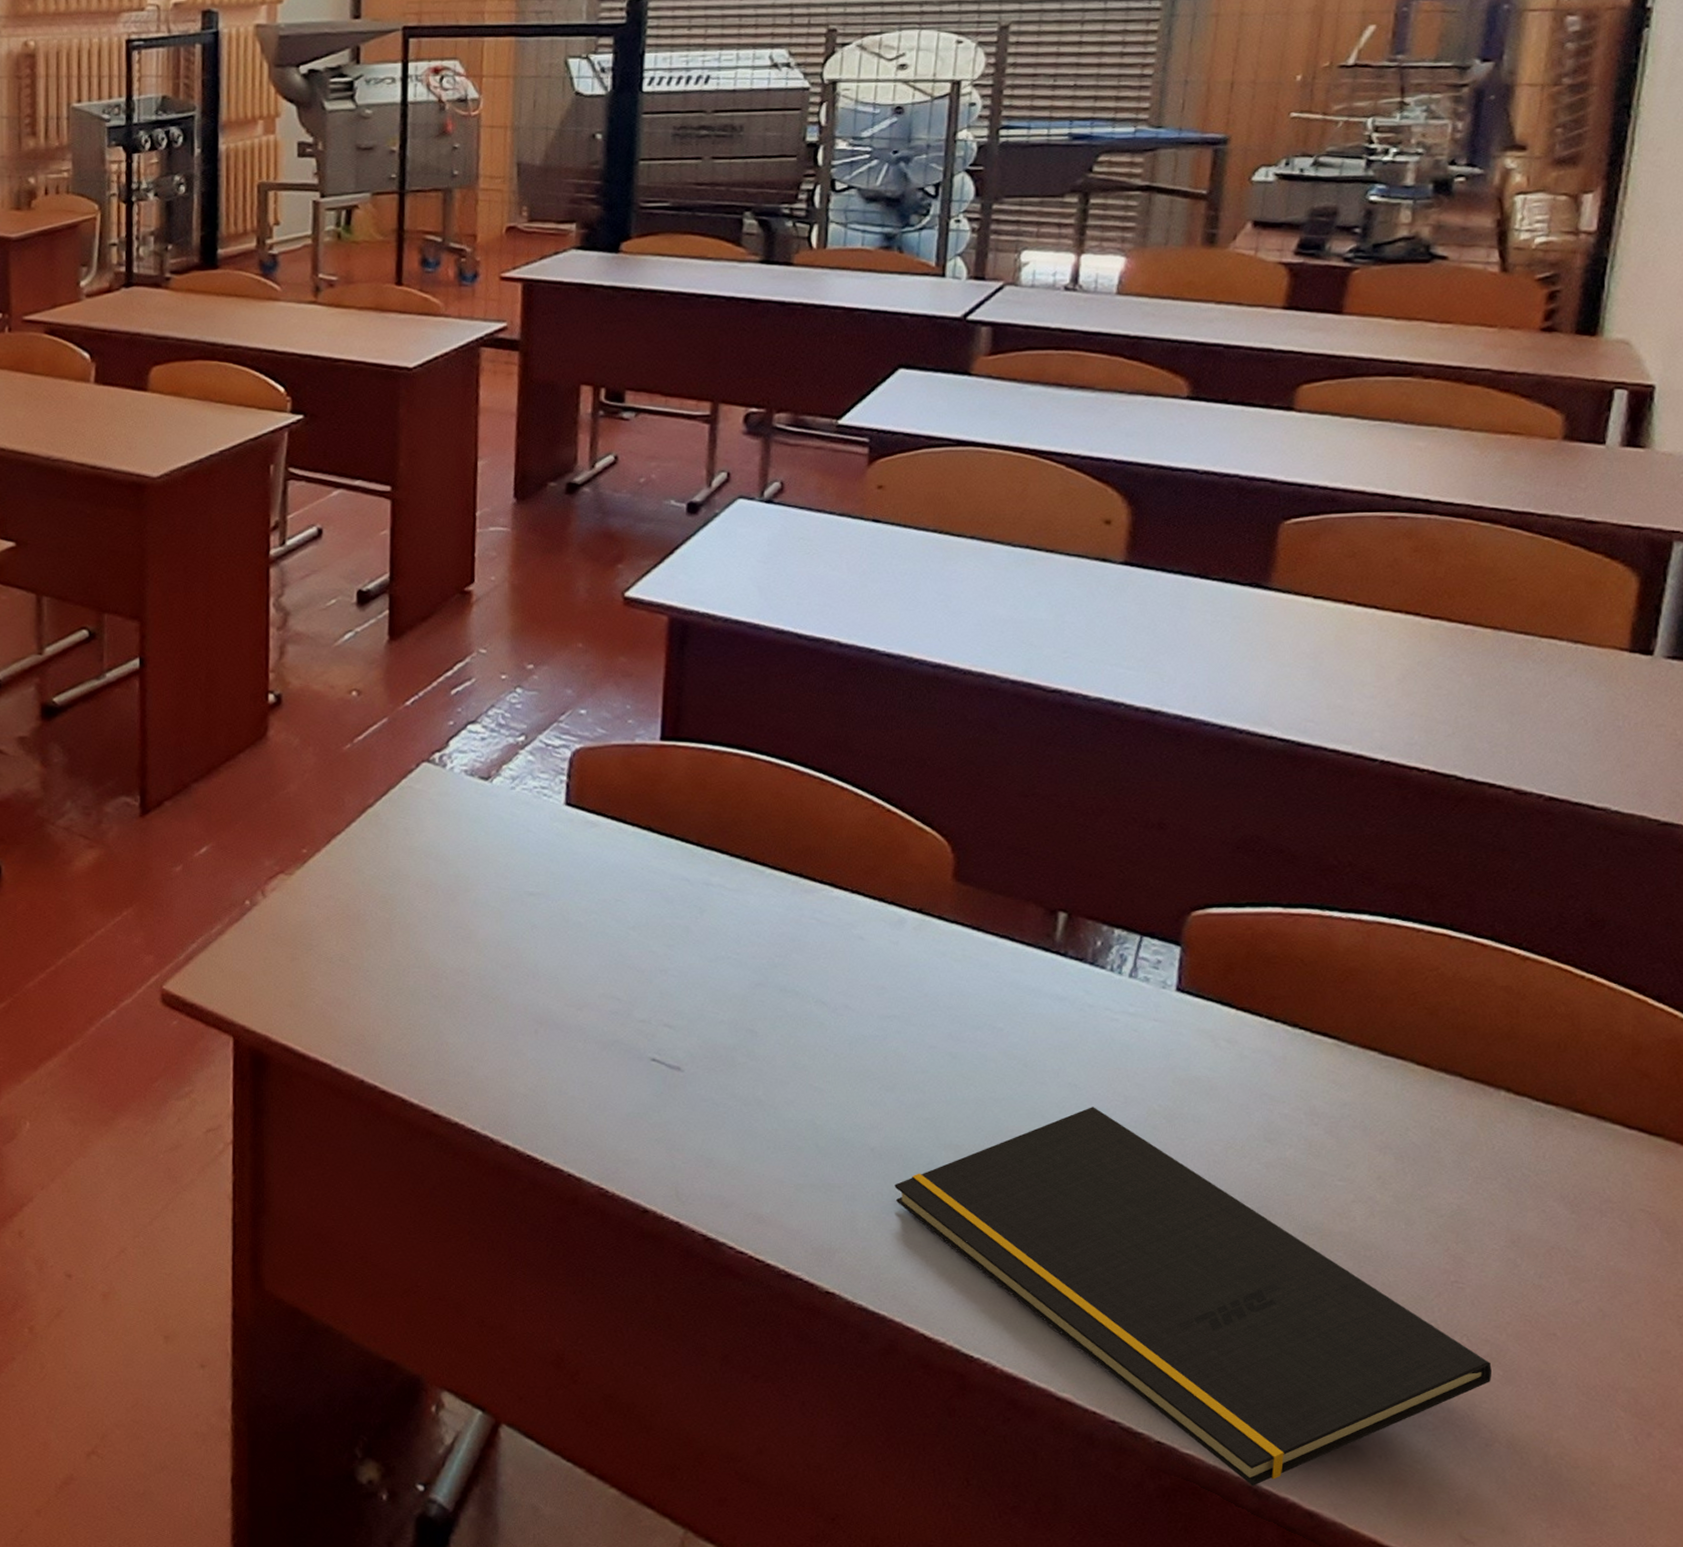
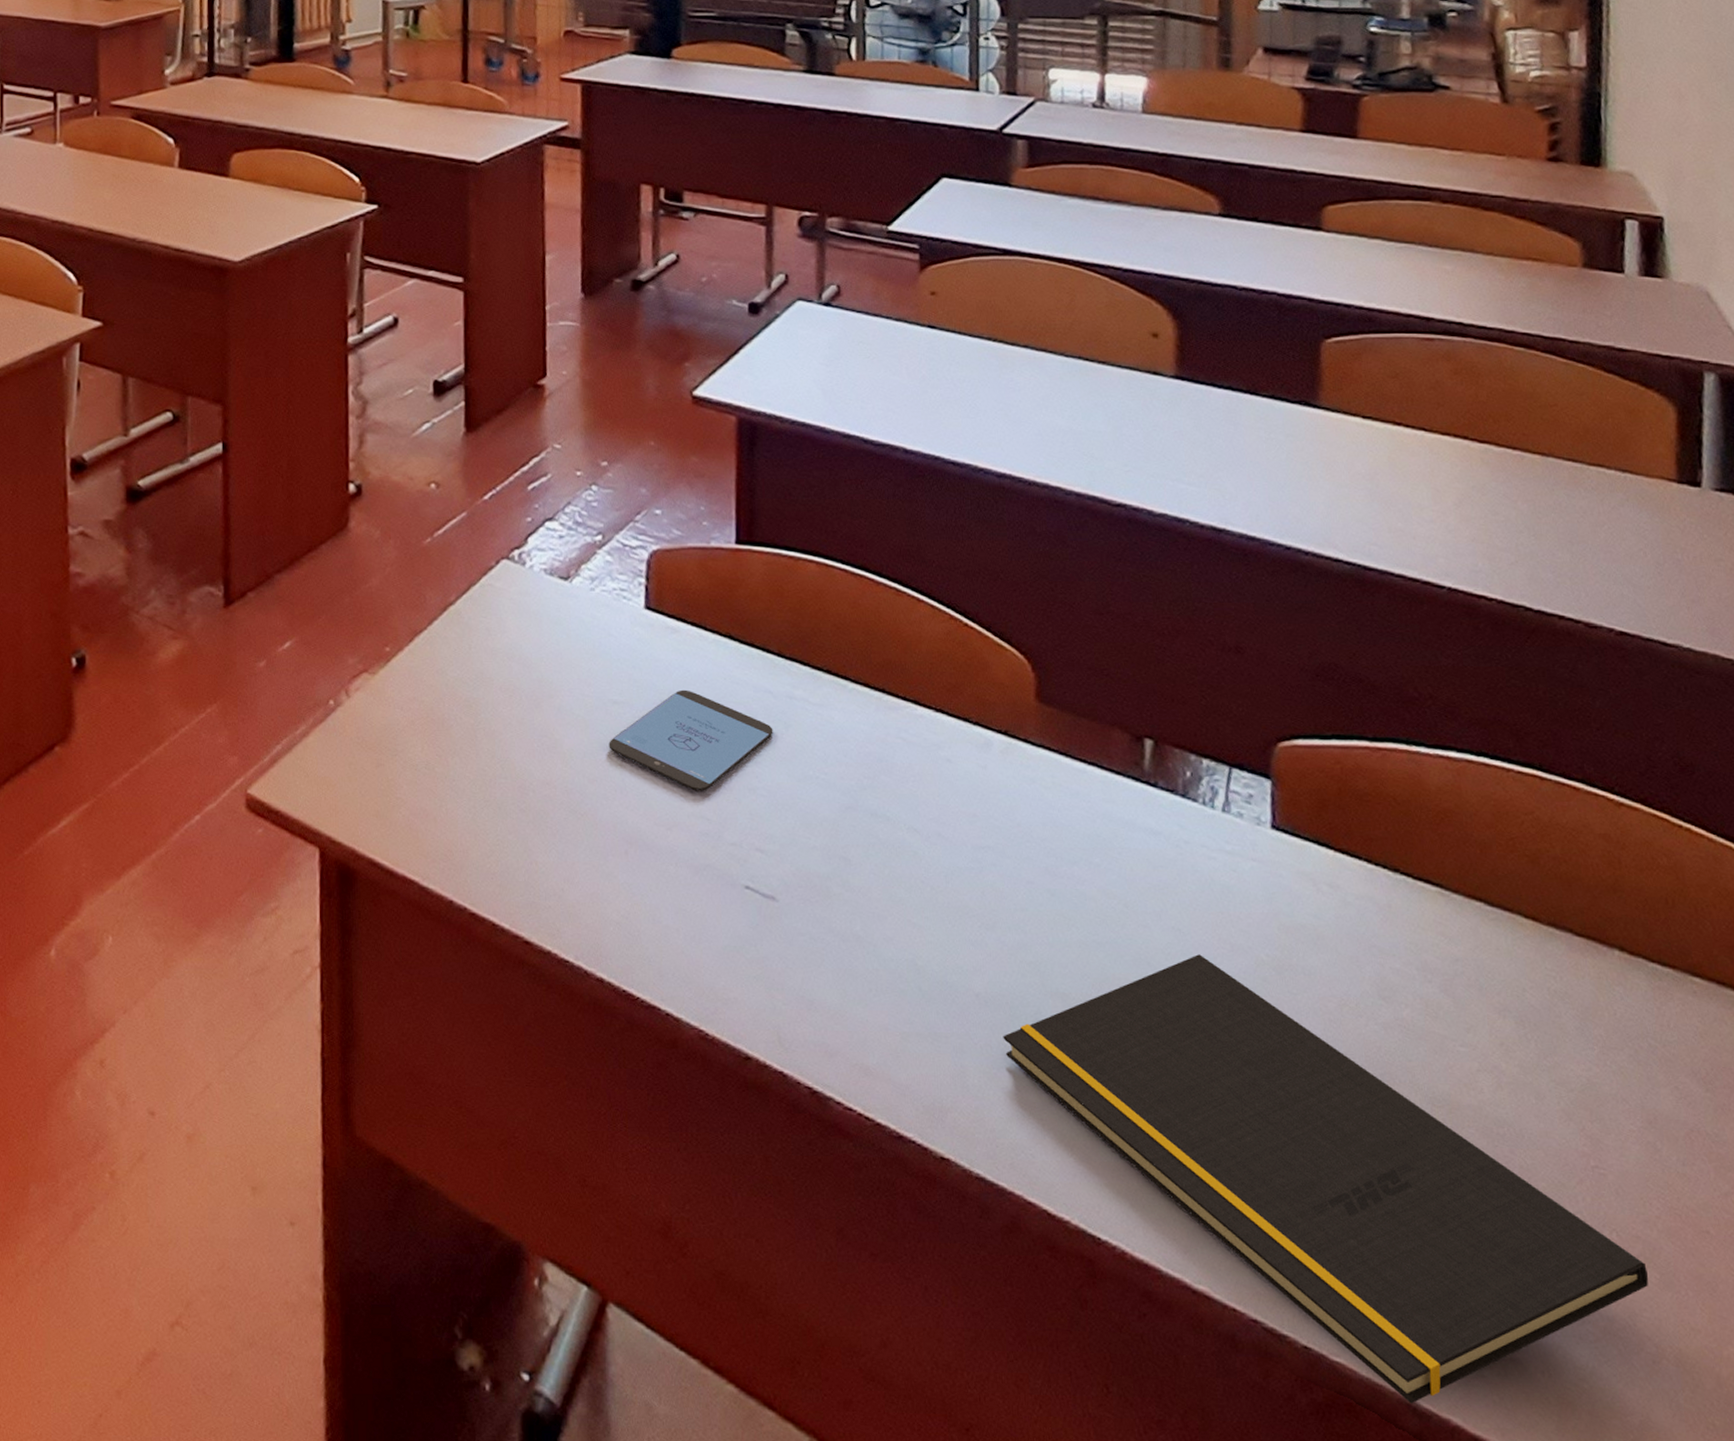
smartphone: none [523,880,688,974] -> present [608,689,773,791]

